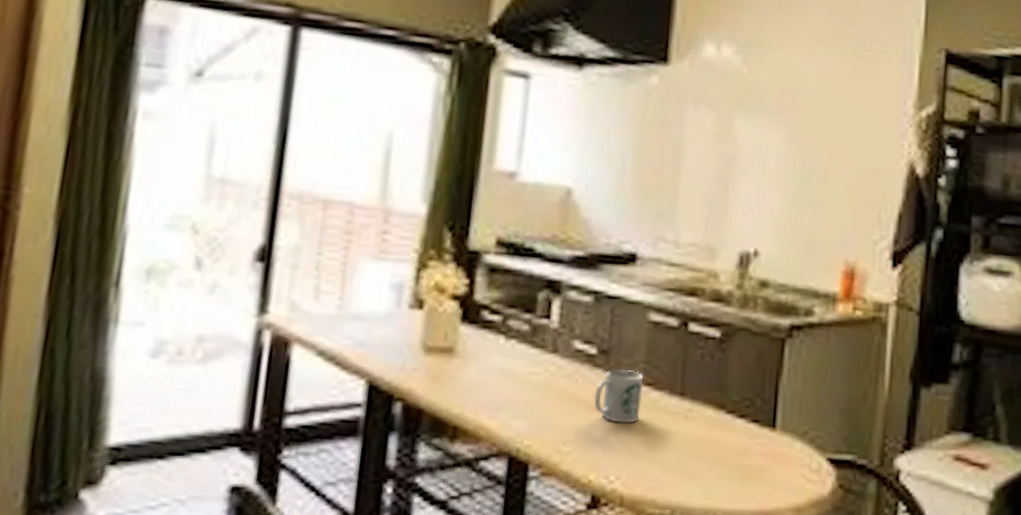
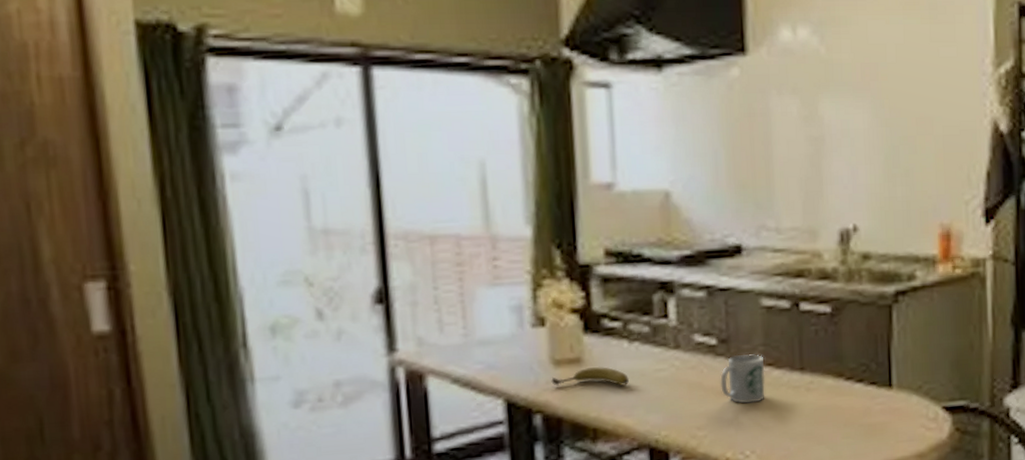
fruit: none [419,359,501,384] -> present [551,366,630,386]

